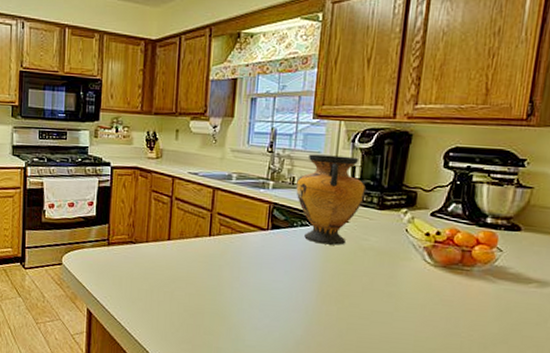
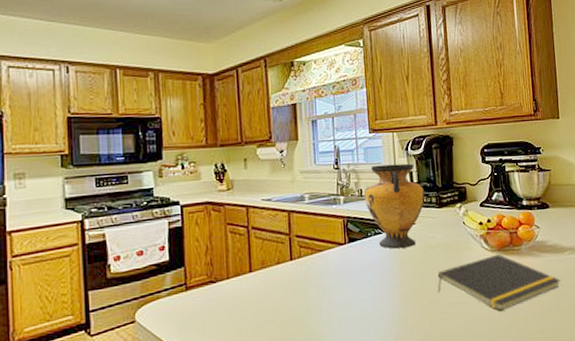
notepad: none [361,270,517,331] -> present [437,254,561,311]

